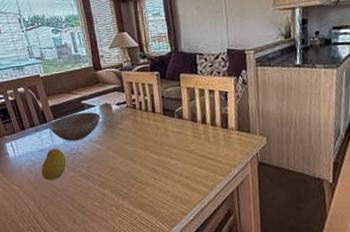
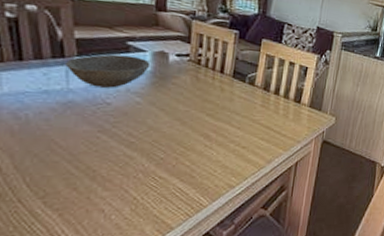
fruit: present [41,148,67,181] -> none [35,92,84,133]

